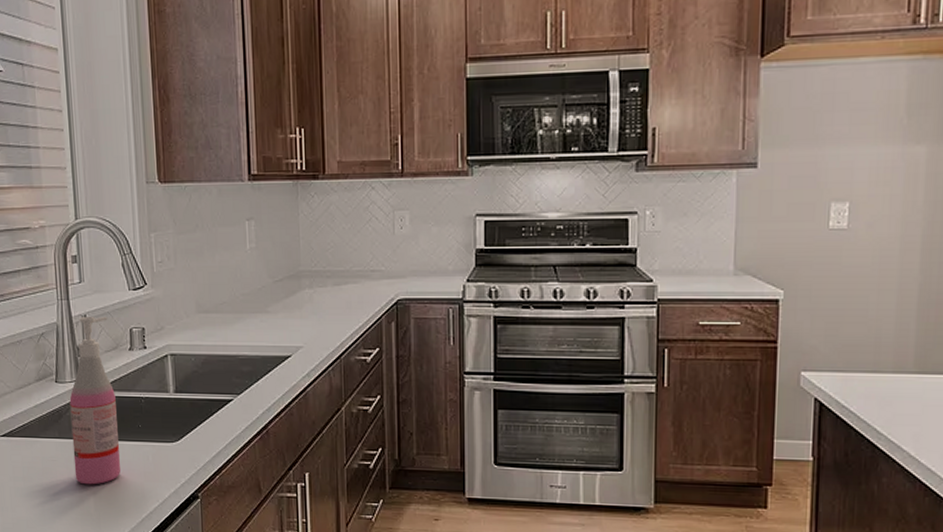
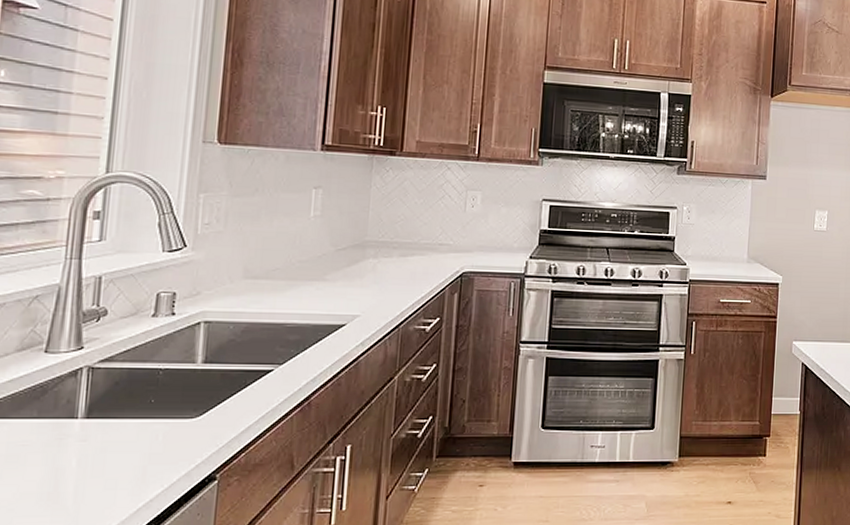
soap dispenser: present [69,316,120,485] -> none [52,278,130,473]

